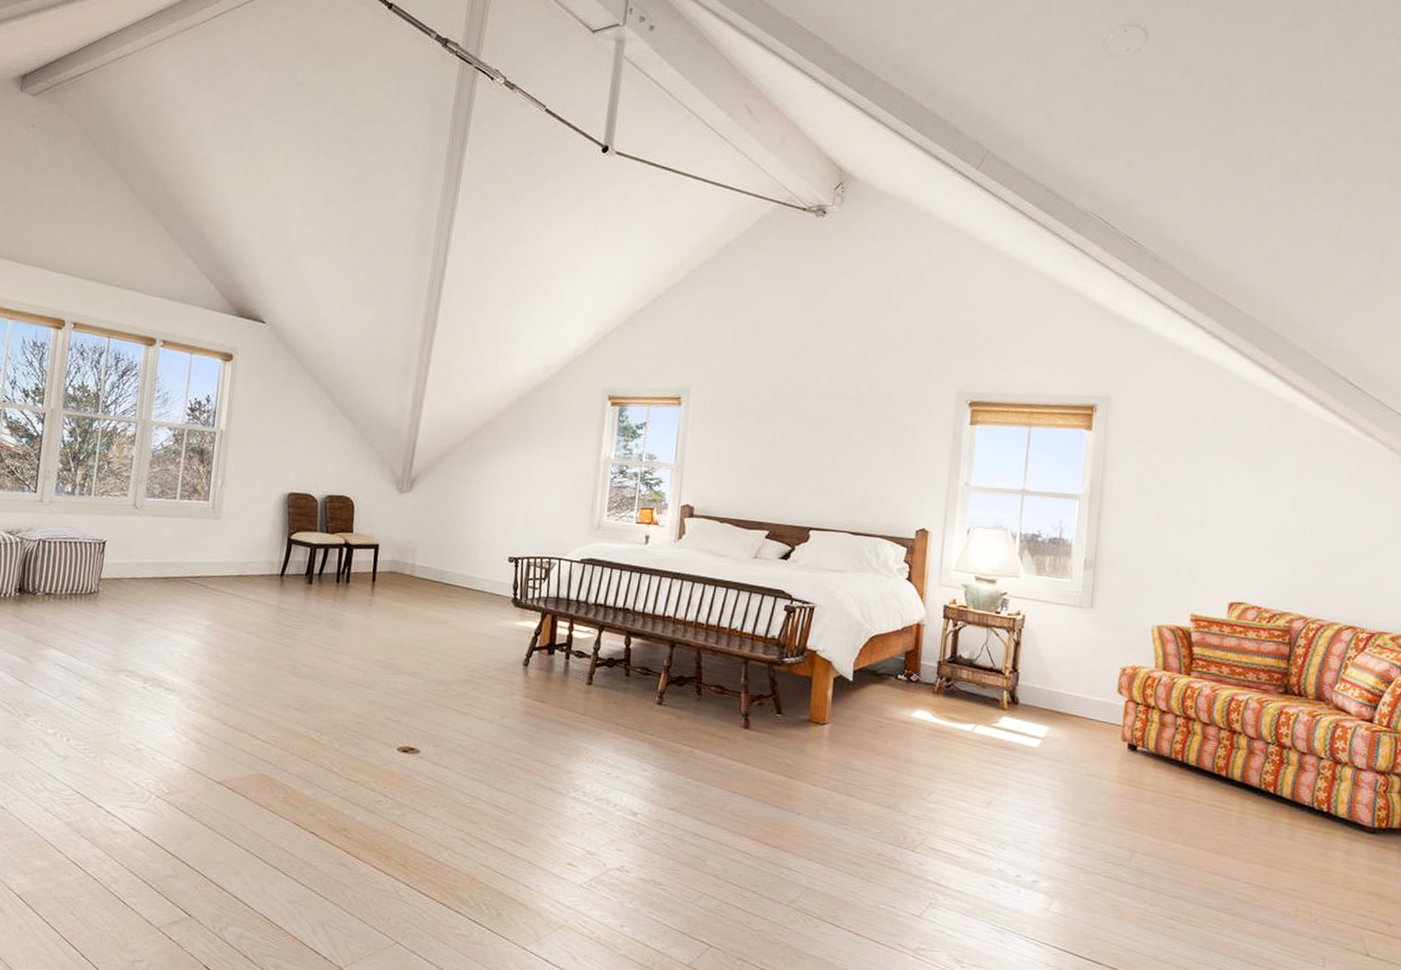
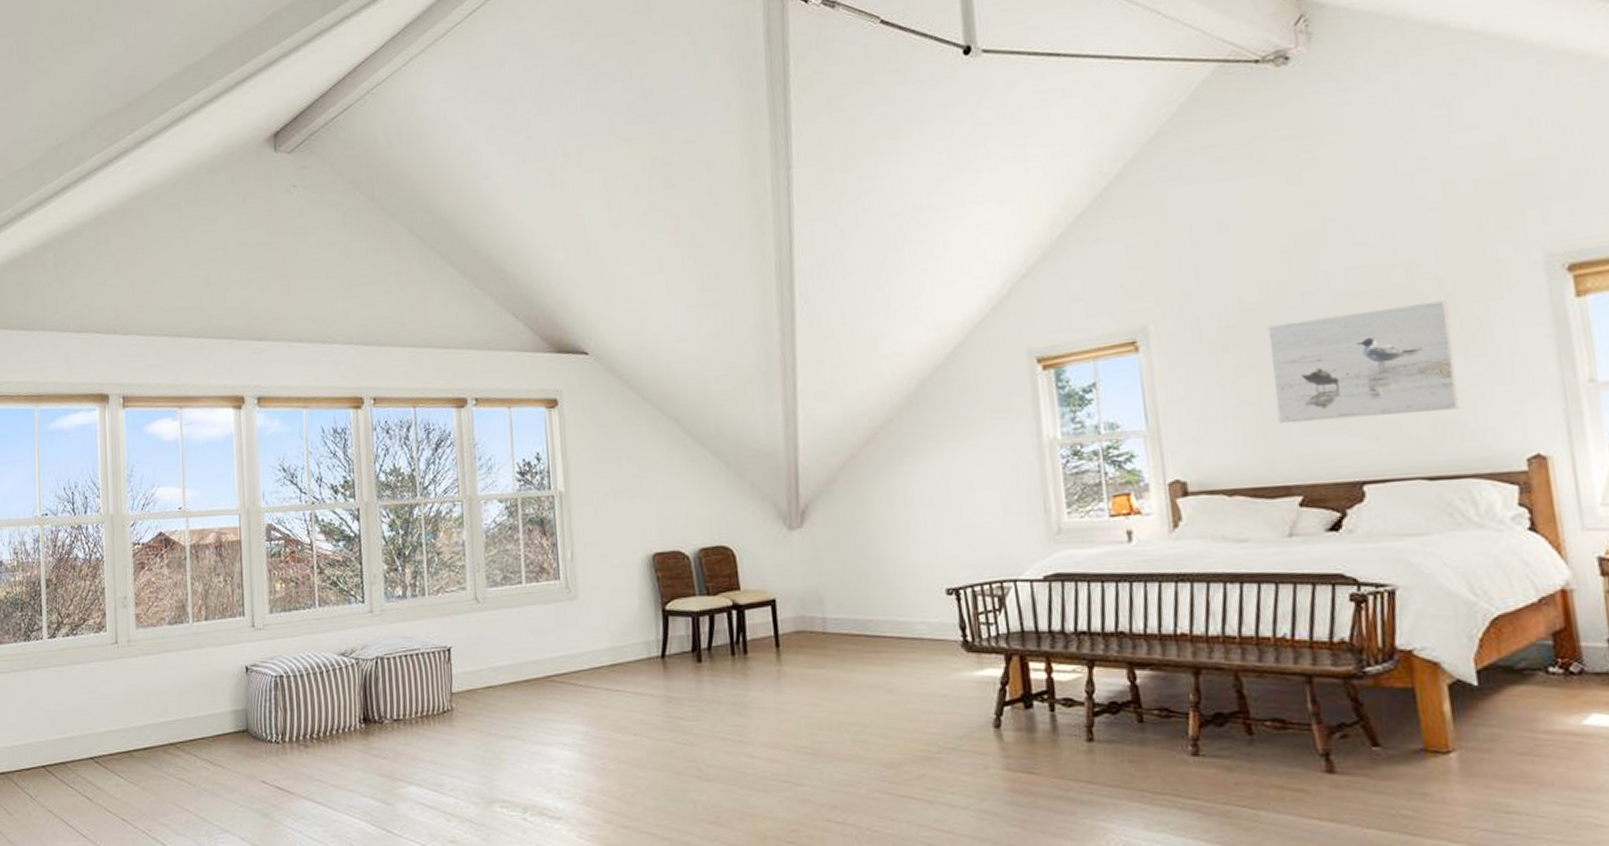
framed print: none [764,404,890,489] -> present [1267,300,1459,424]

